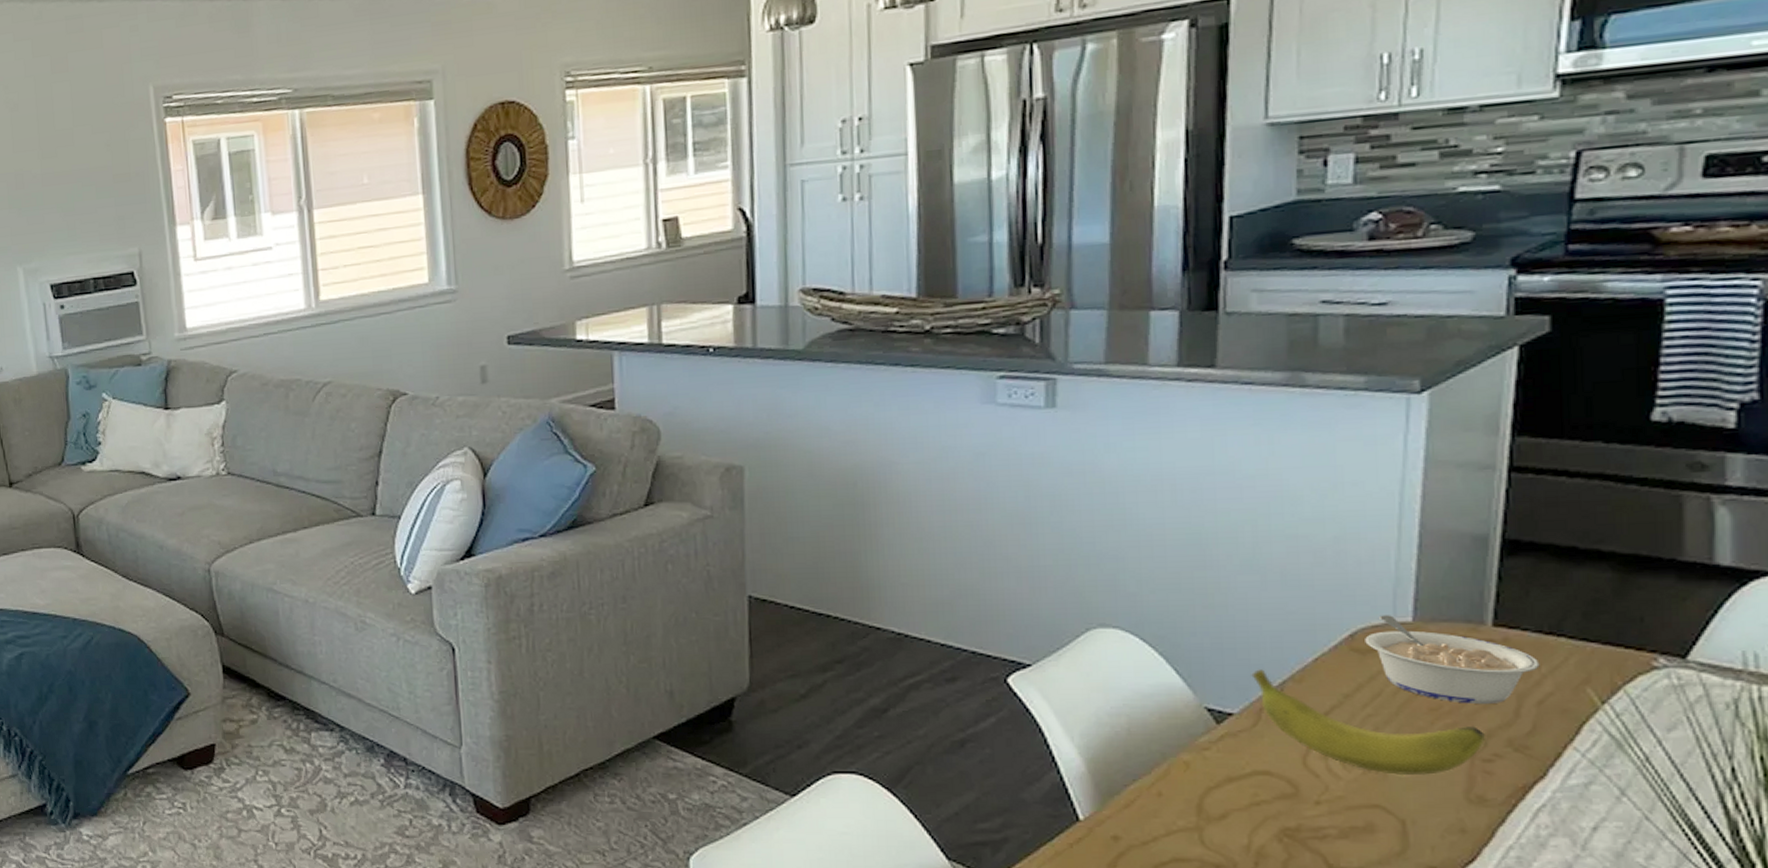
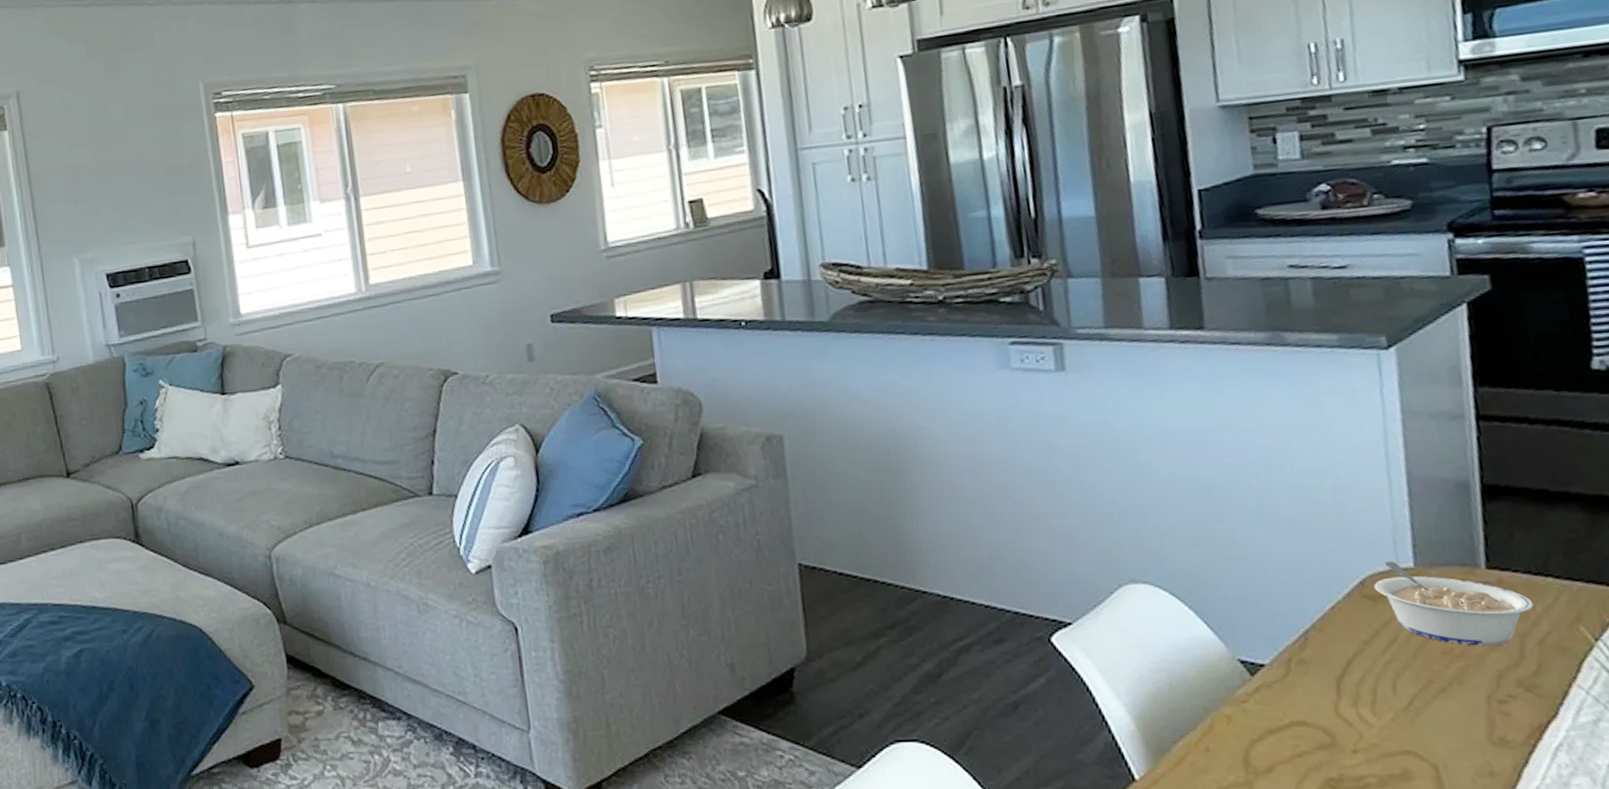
banana: present [1251,669,1485,776] -> none [1276,619,1497,721]

